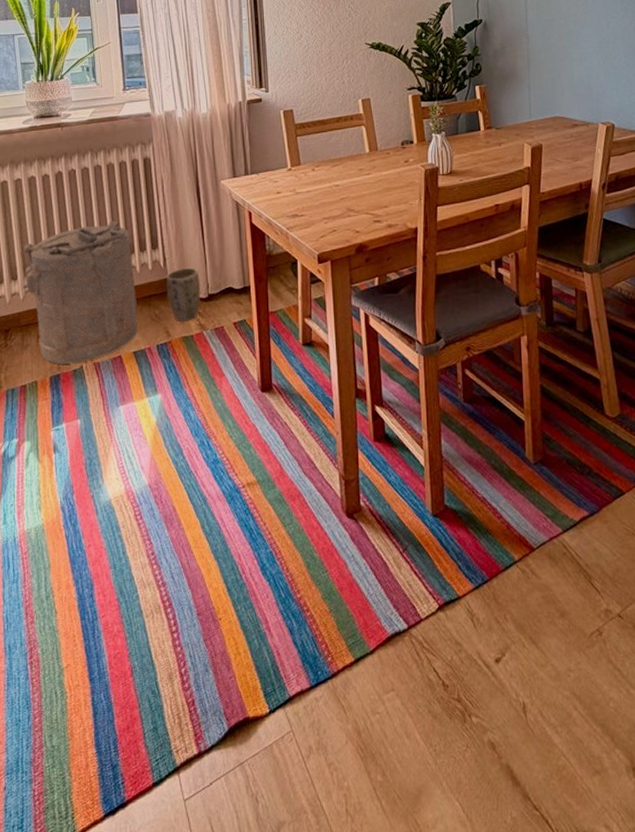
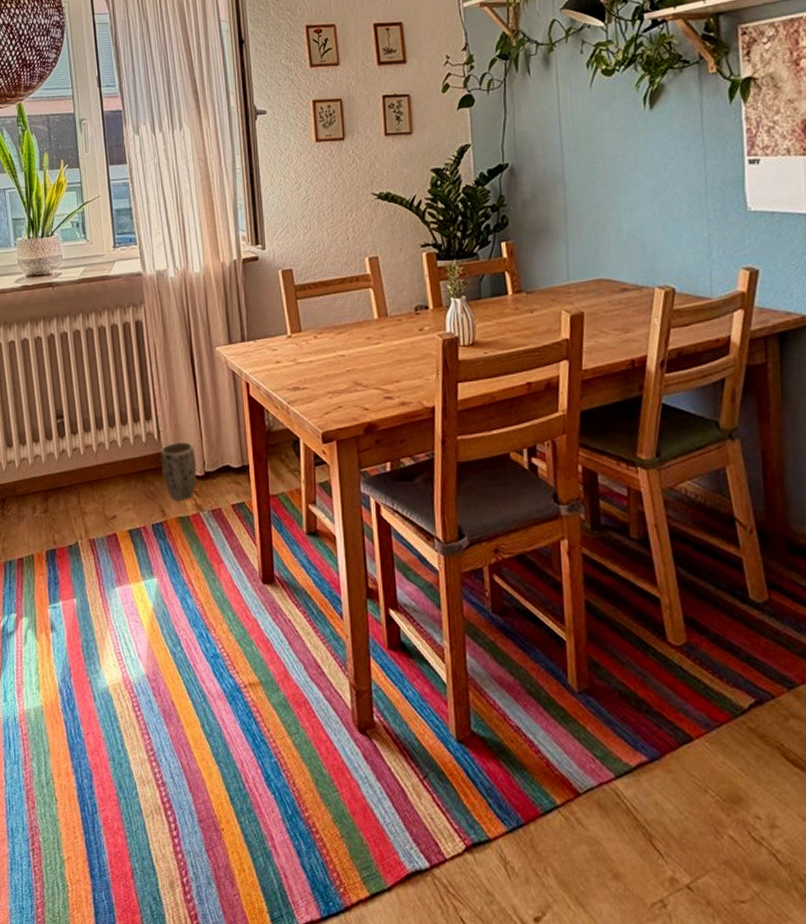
laundry hamper: present [22,221,138,364] -> none [17,388,133,539]

